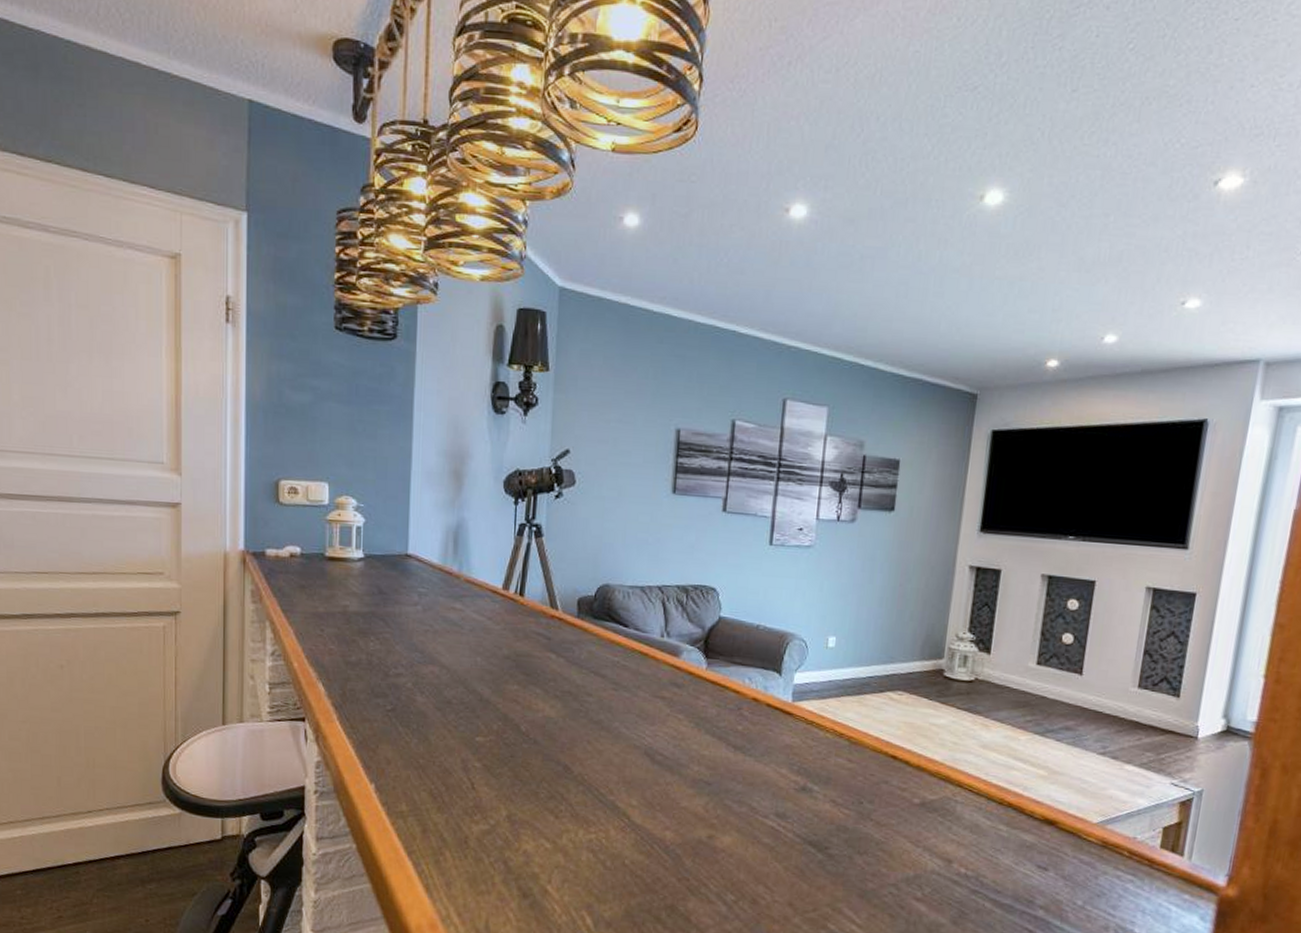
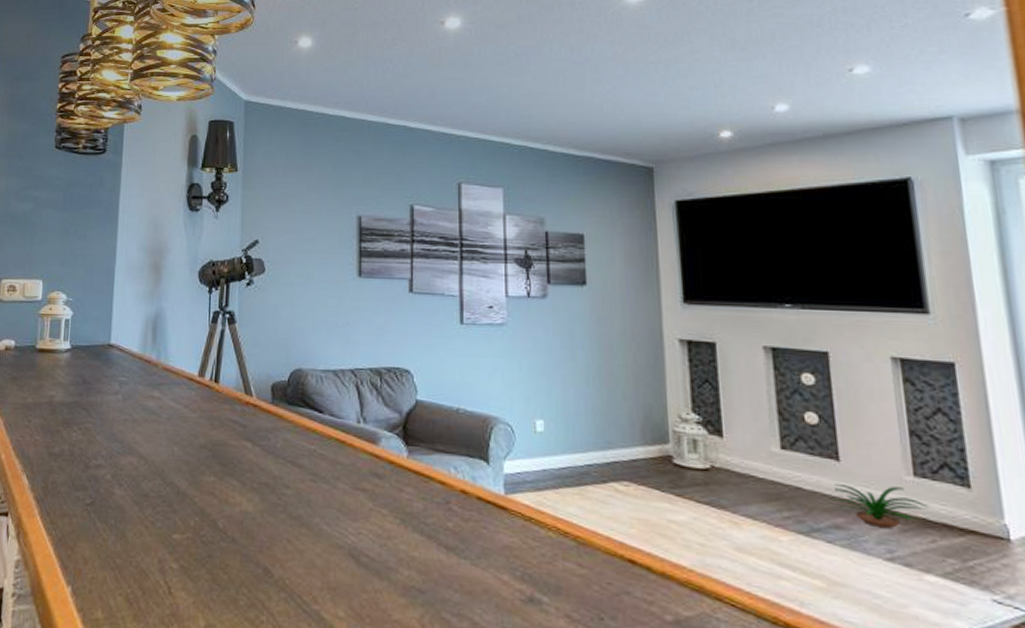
plant: none [1066,693,1143,729] -> present [828,483,929,528]

